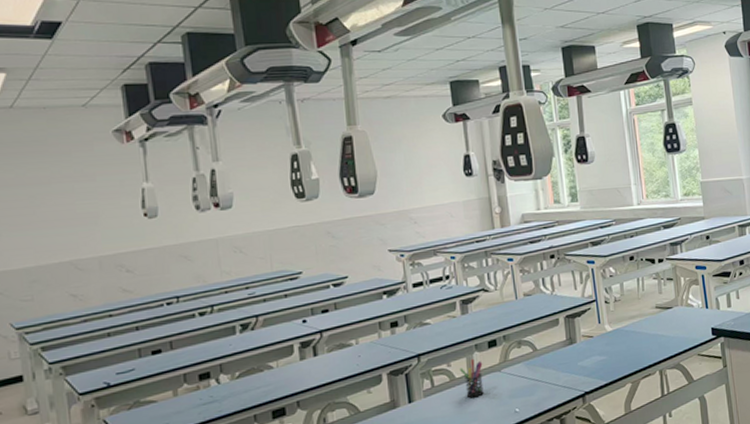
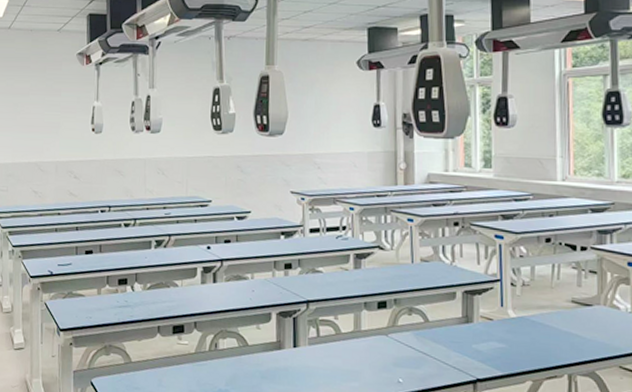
pen holder: present [460,358,484,398] -> none [347,316,370,358]

